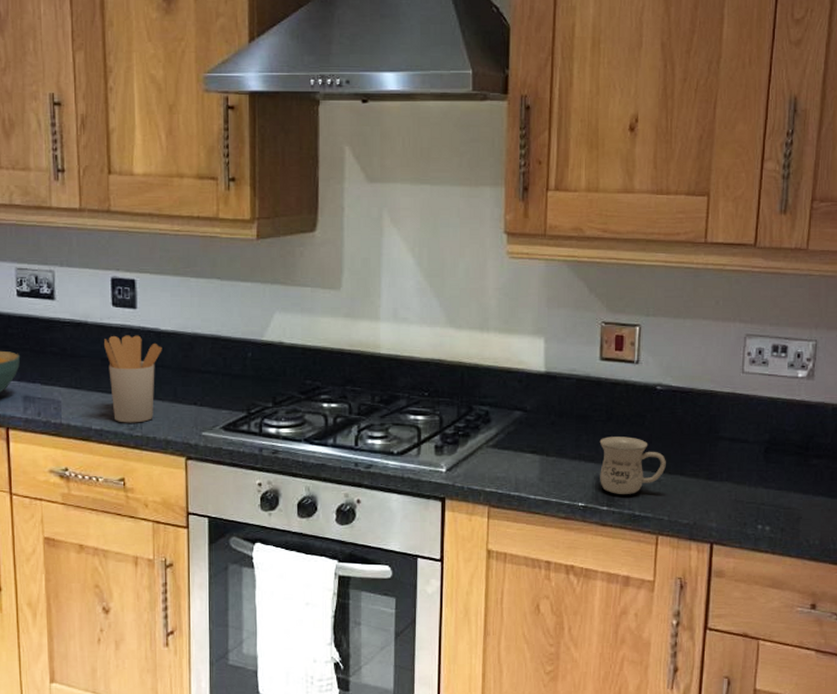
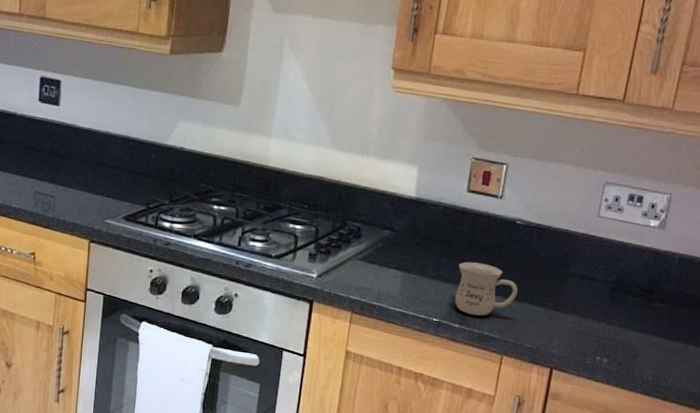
utensil holder: present [104,335,162,423] -> none [28,127,78,206]

